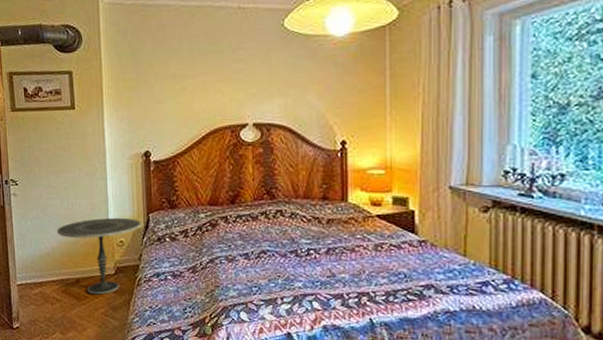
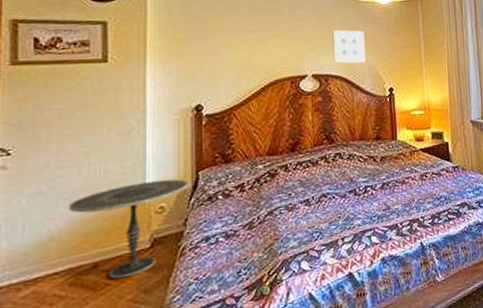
wall art: none [276,71,314,111] -> present [332,30,366,64]

